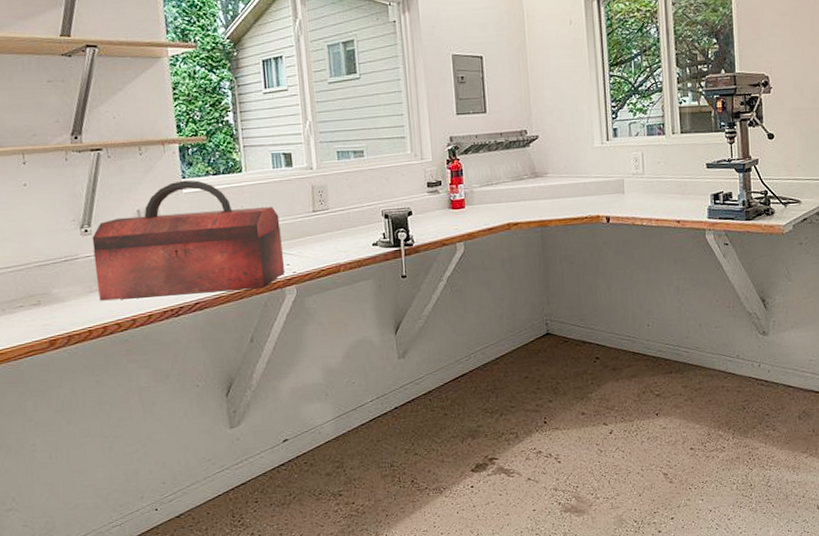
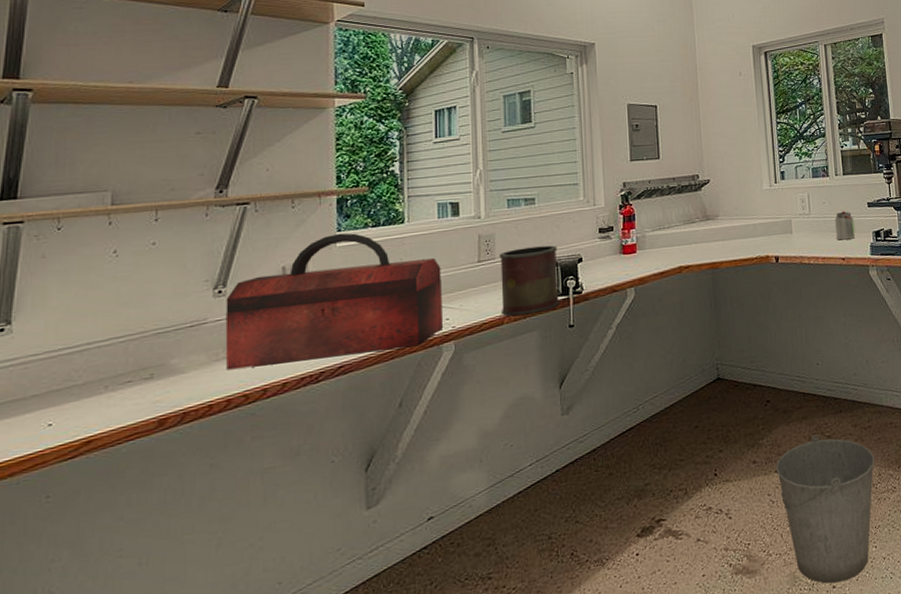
paint can: none [332,198,392,265] -> present [499,245,560,317]
bucket: none [603,392,705,528] -> present [775,434,875,584]
paint can: none [670,171,693,202] -> present [835,211,856,240]

